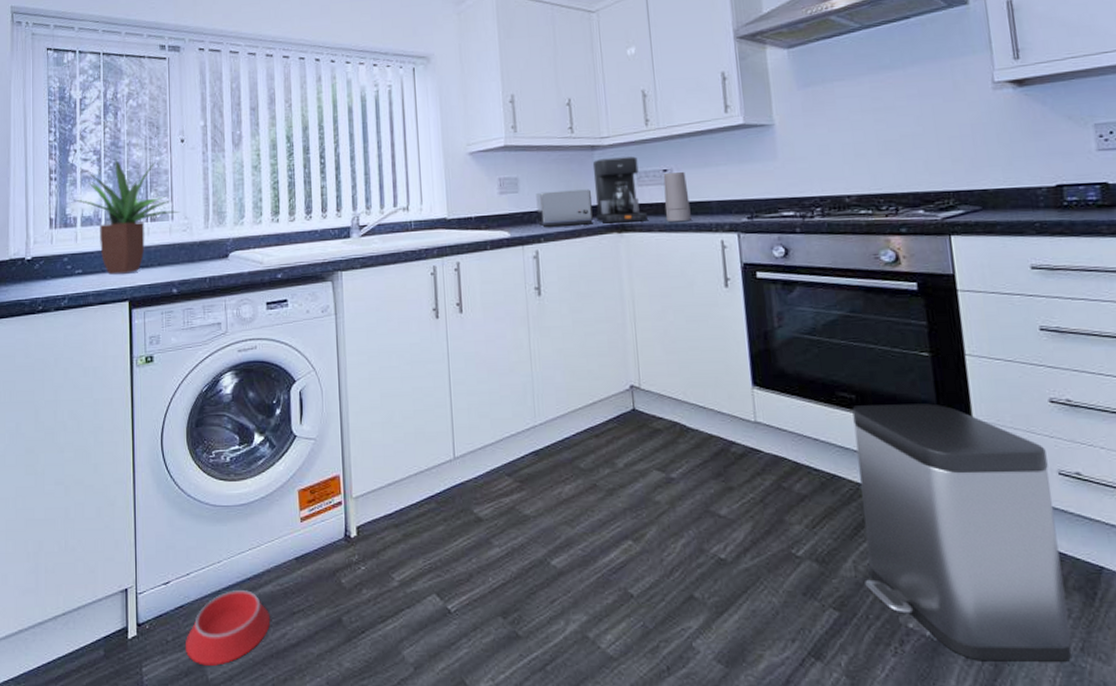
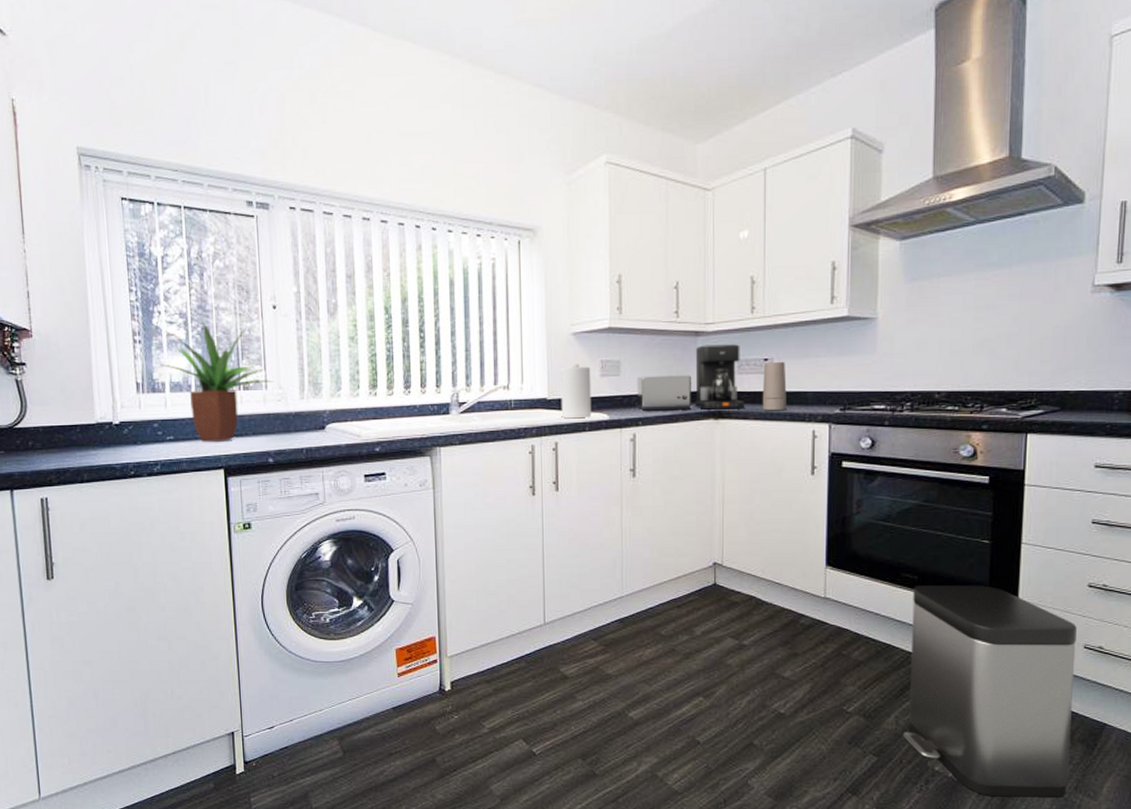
pet bowl: present [186,590,271,666] -> none [291,734,370,797]
paper towel holder: none [459,183,493,238] -> present [560,364,592,419]

